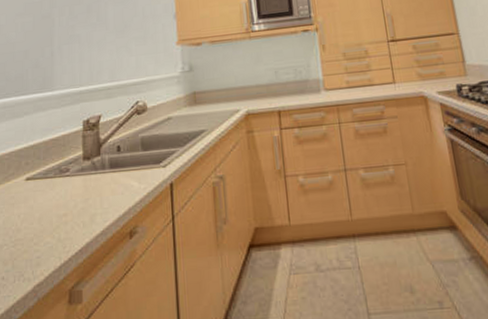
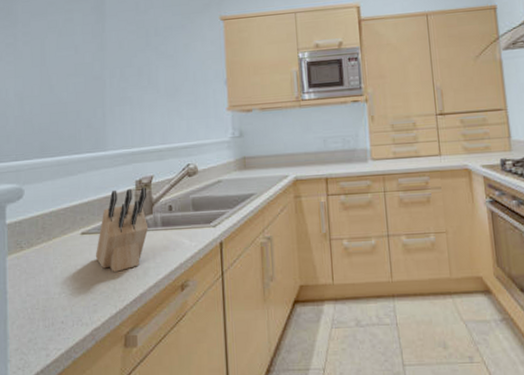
knife block: none [39,128,96,221] -> present [95,187,149,273]

